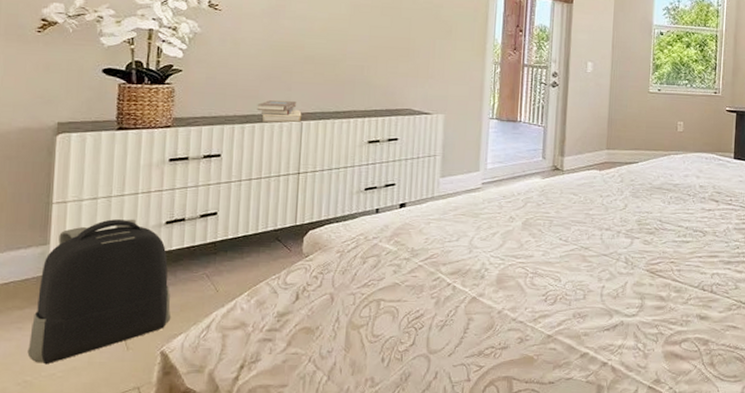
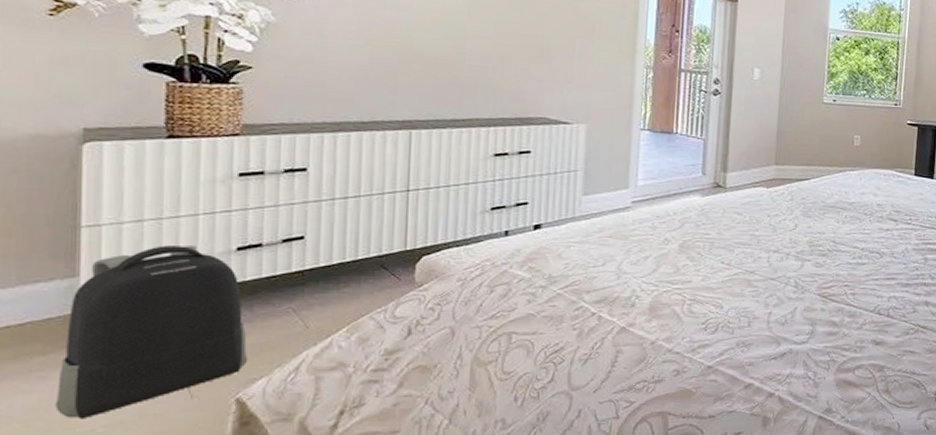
books: present [257,100,302,123] -> none [352,105,411,132]

